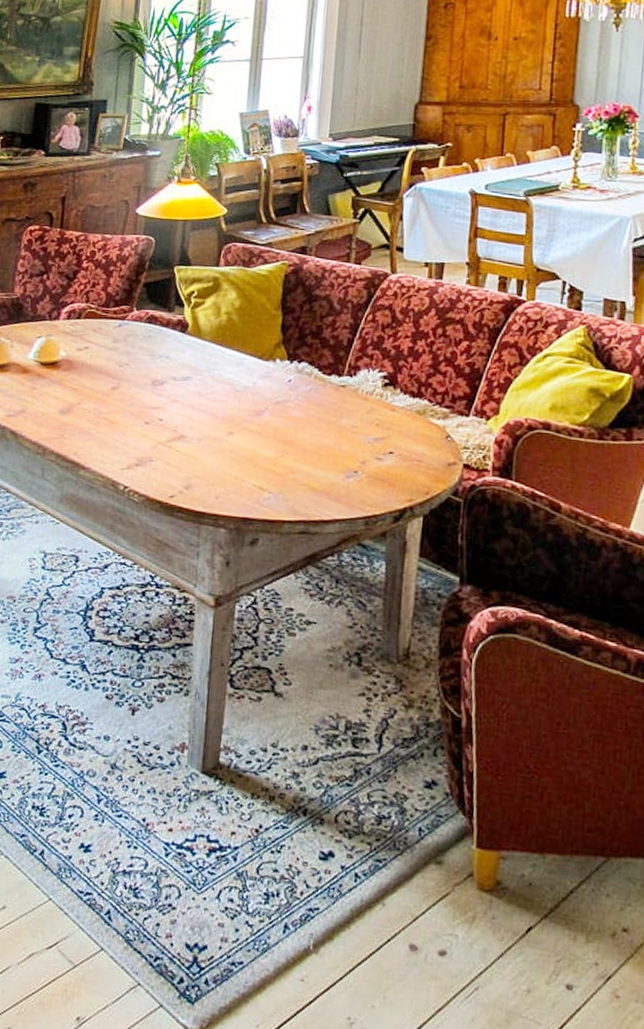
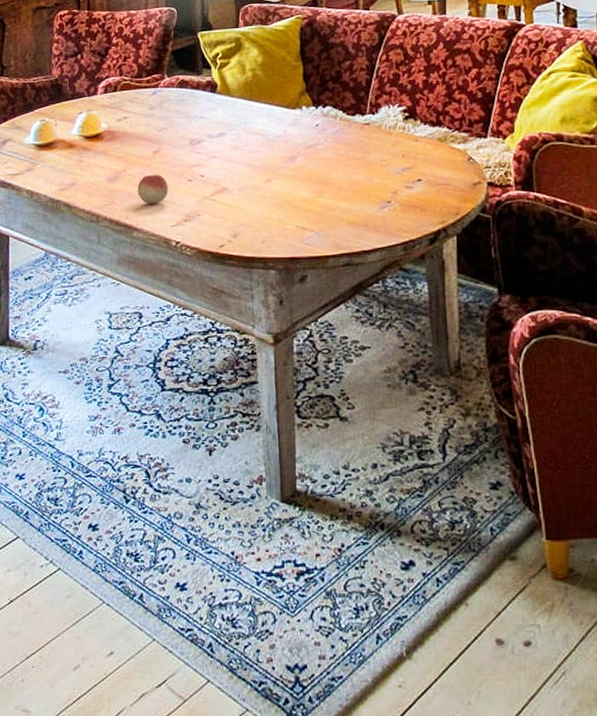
fruit: none [89,411,123,444] -> present [137,174,168,204]

